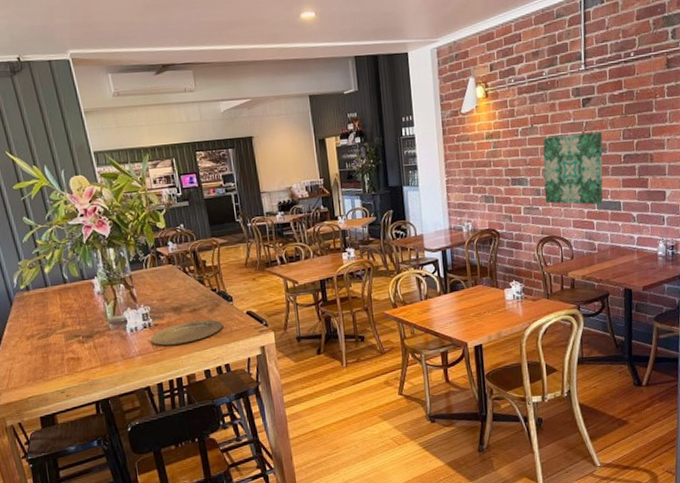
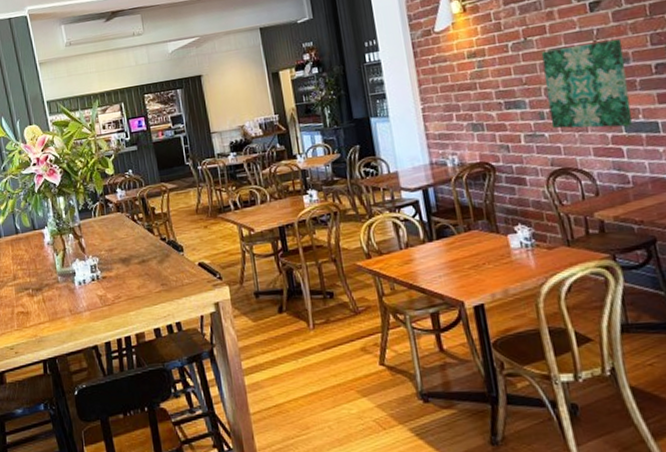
plate: present [150,319,223,346] -> none [98,271,173,300]

